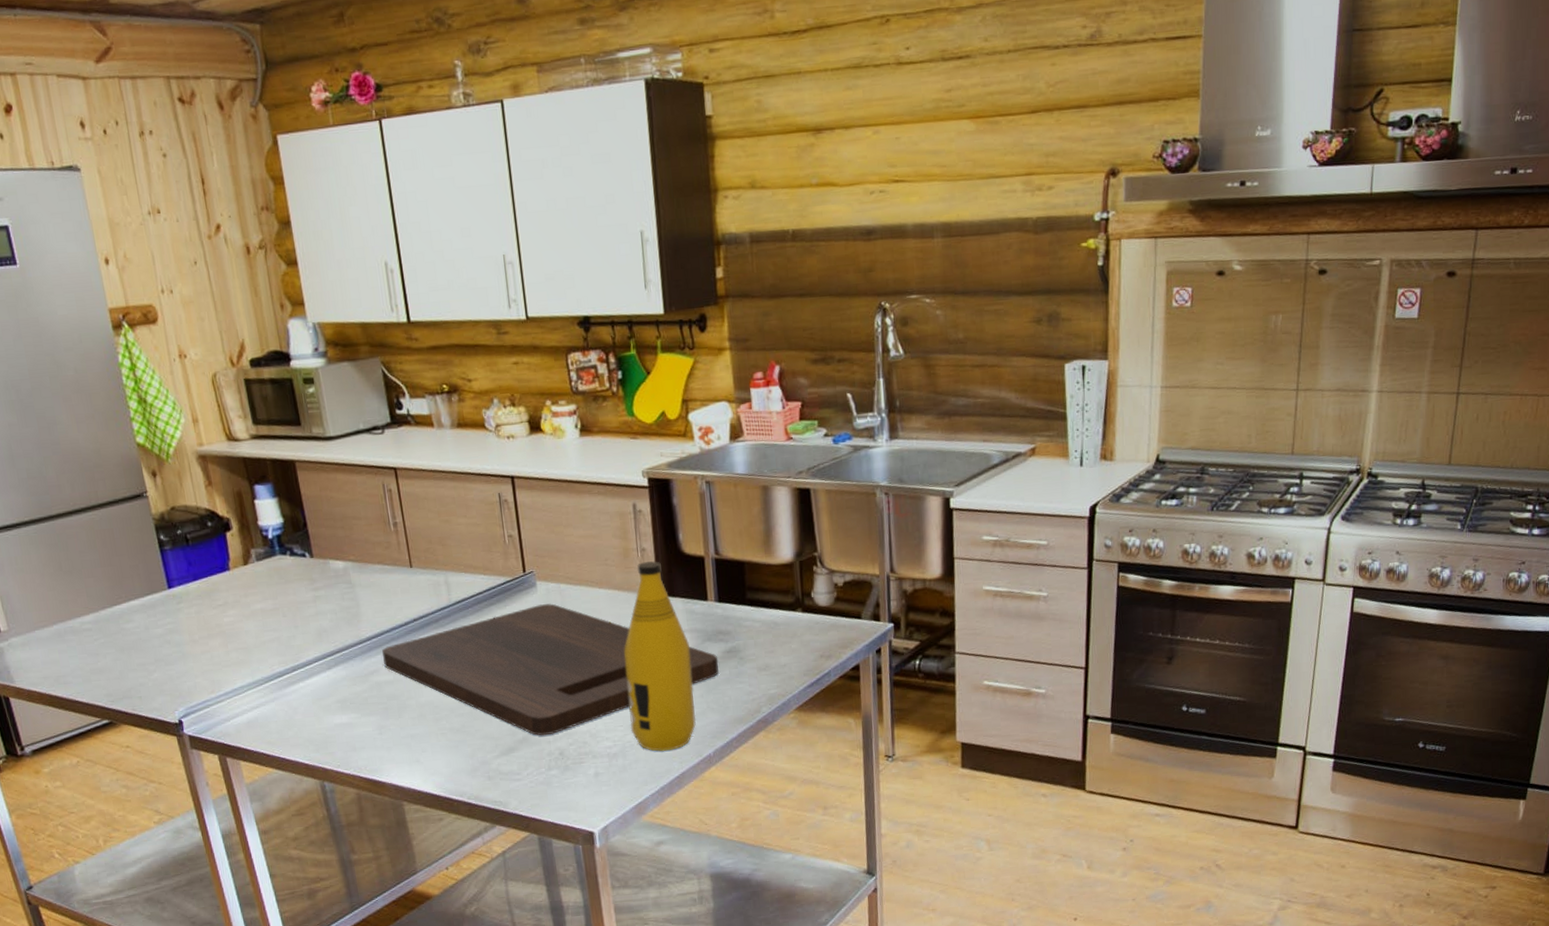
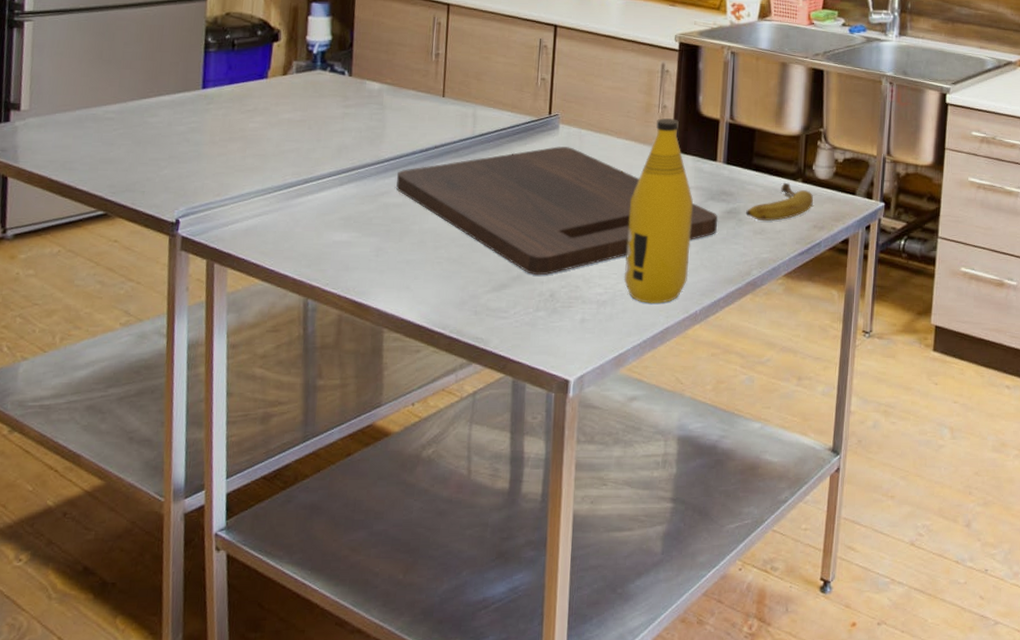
fruit: none [746,614,816,657] -> present [746,182,813,221]

